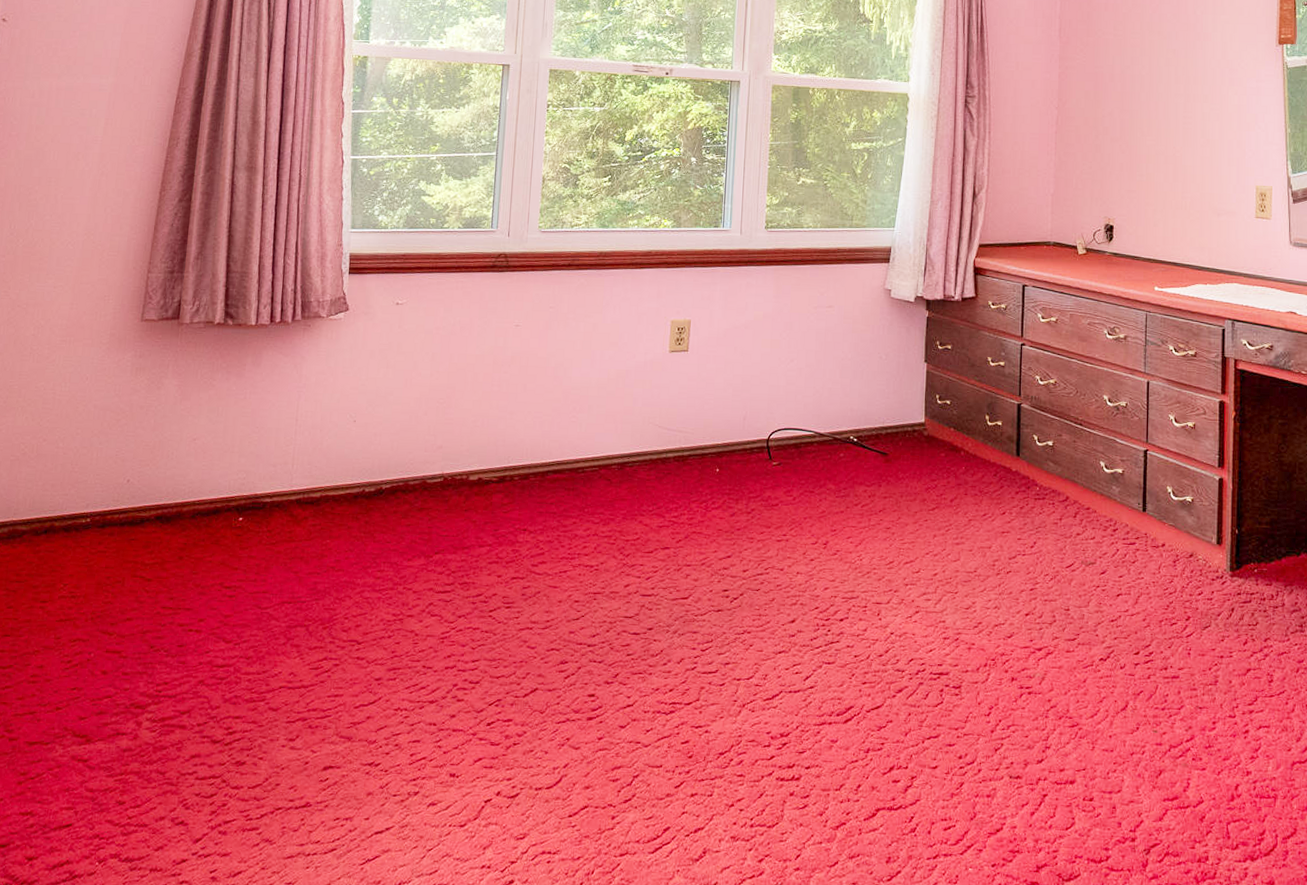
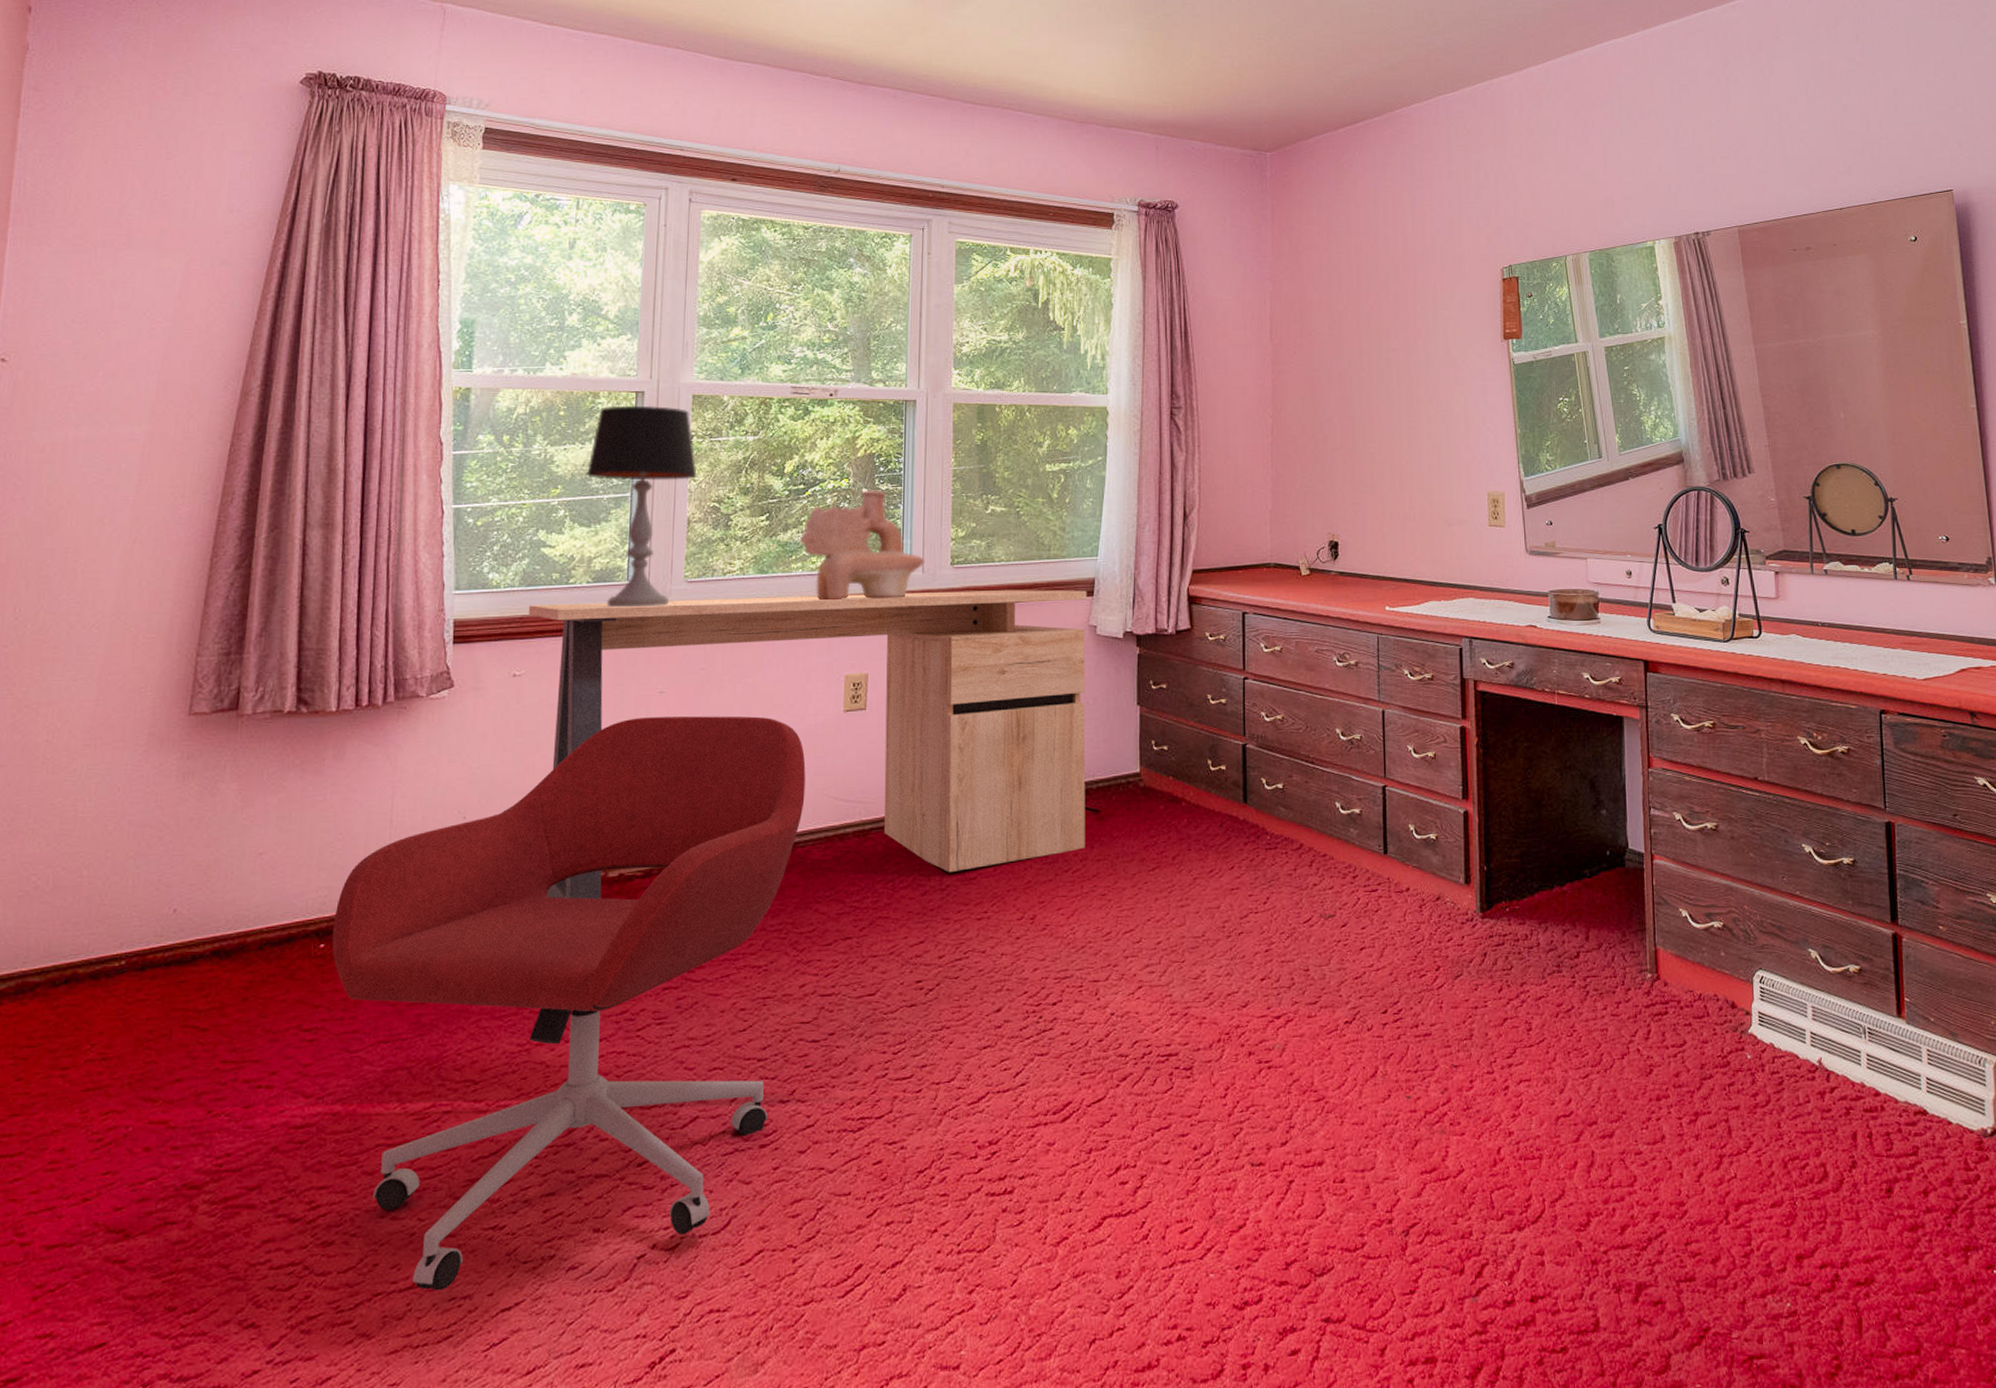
office chair: none [248,346,636,811] -> present [332,716,806,1291]
desk: none [409,245,884,499] -> present [528,589,1087,900]
table lamp: none [459,77,552,251] -> present [586,405,697,607]
decorative vase: none [636,158,743,256] -> present [799,489,925,601]

